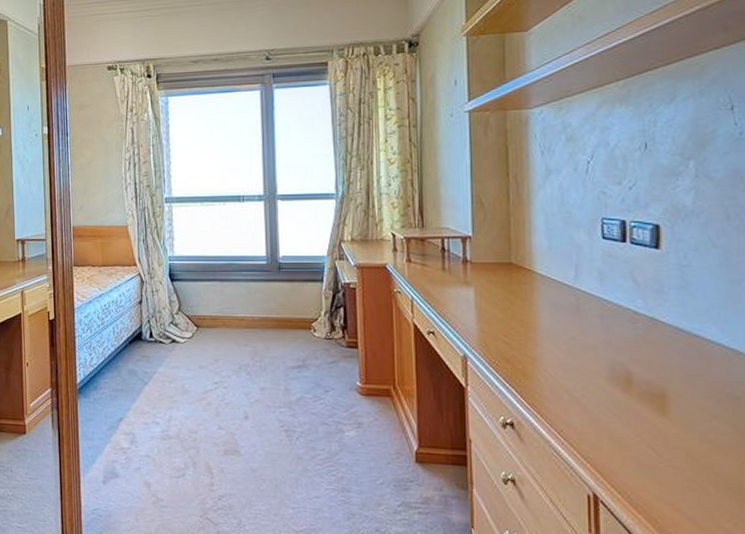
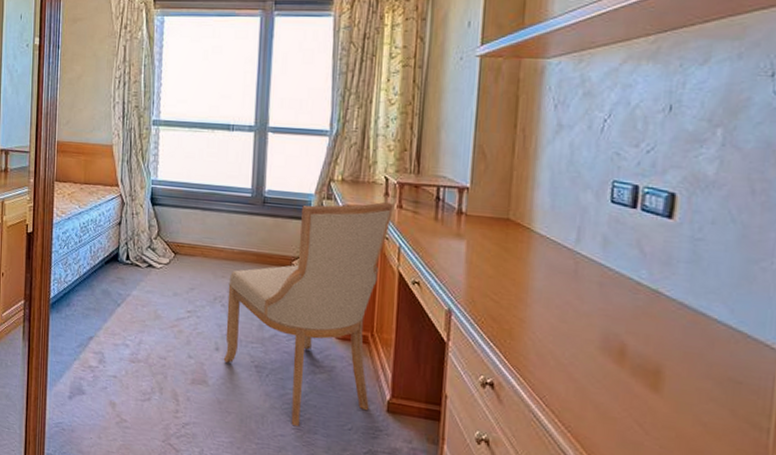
chair: none [252,257,404,486] -> present [223,201,395,426]

